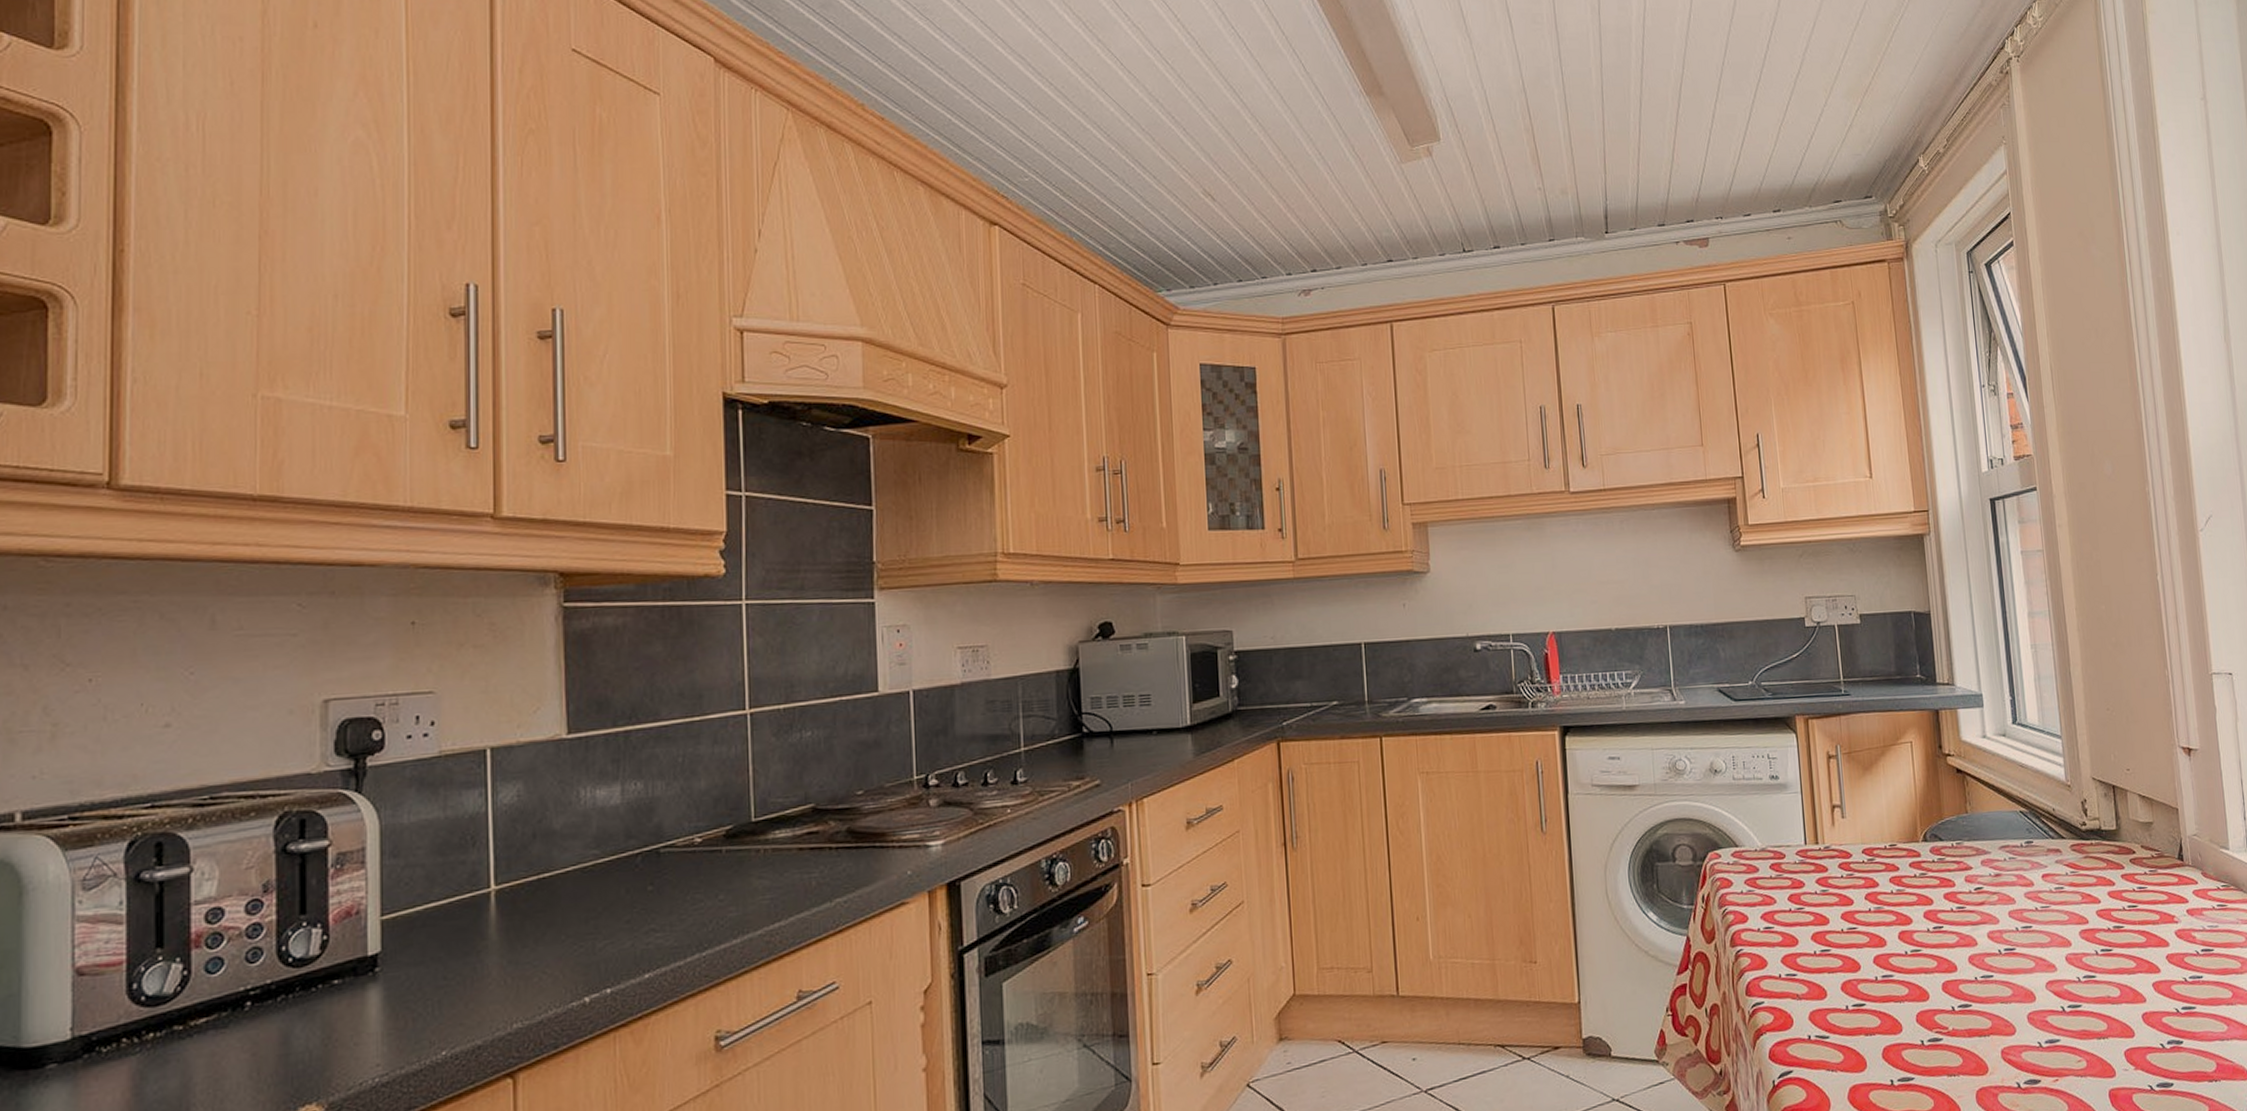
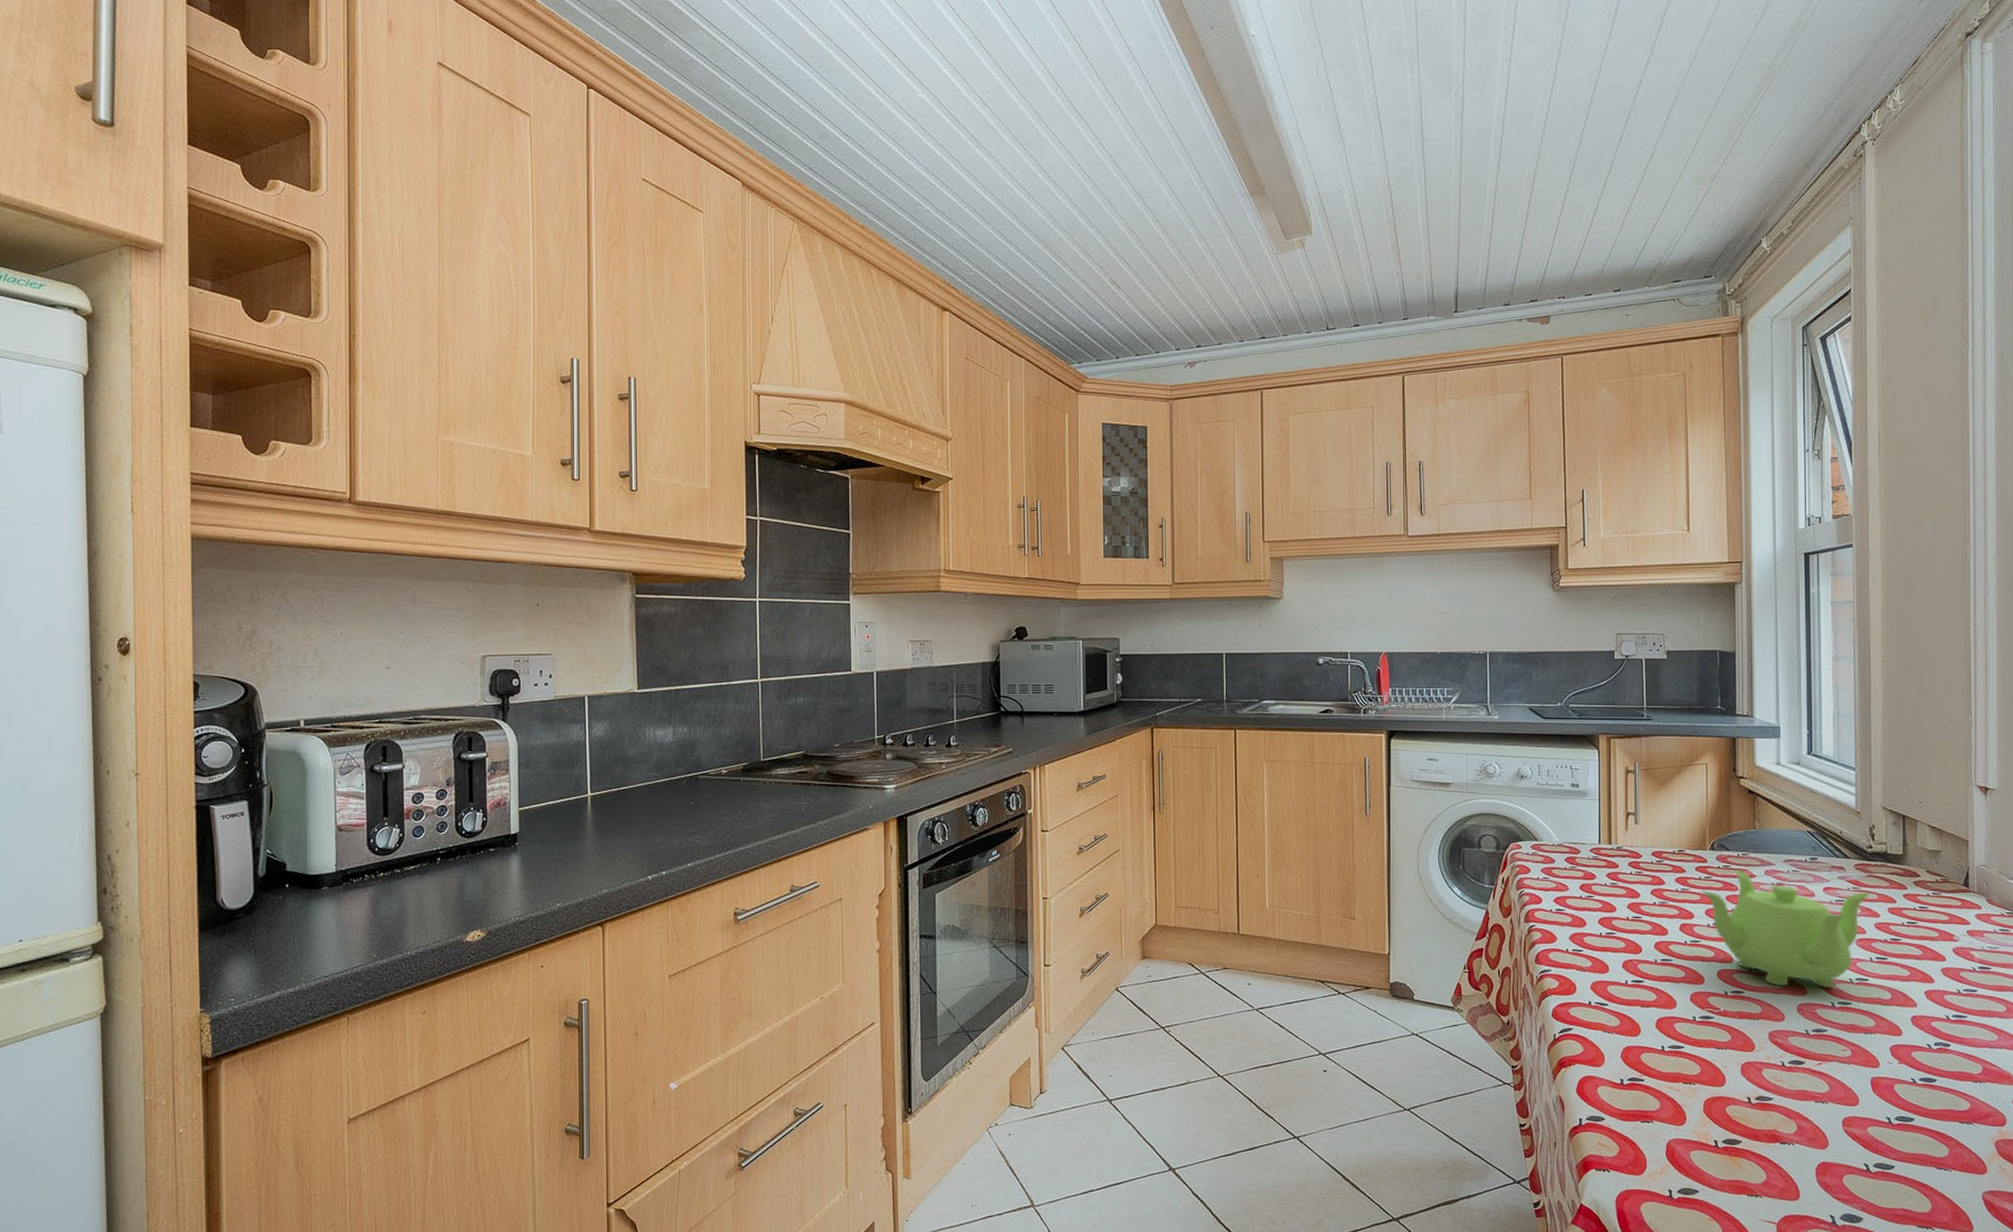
teapot: none [1915,861,2089,994] -> present [1699,869,1870,988]

